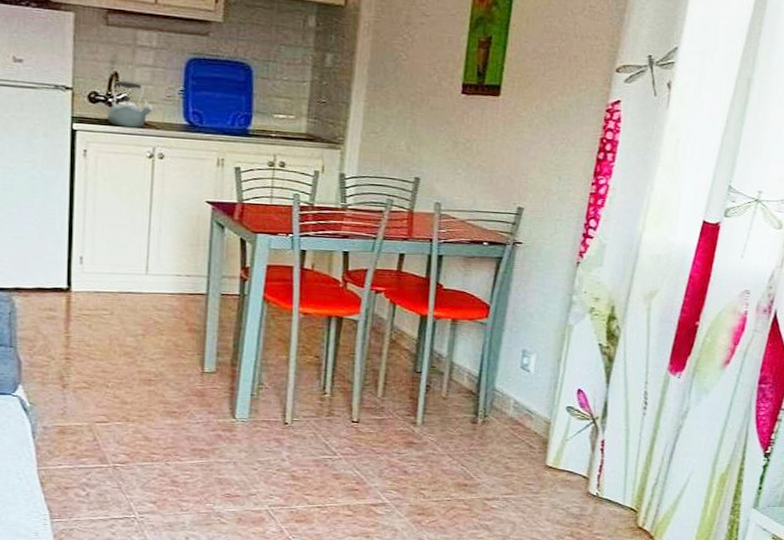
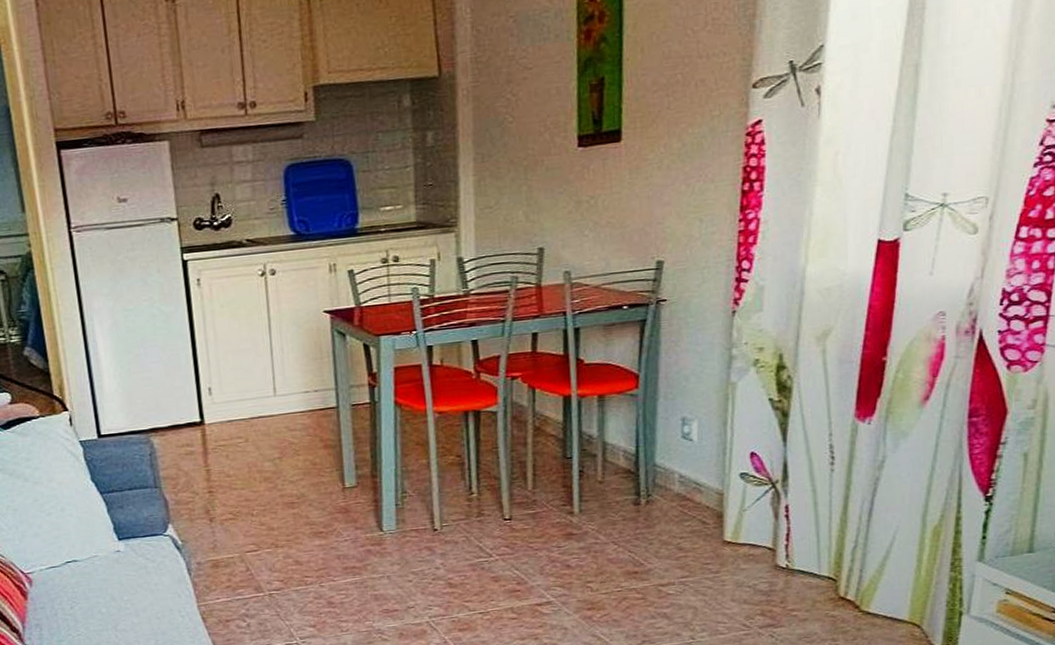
kettle: present [106,81,154,129] -> none [213,201,259,250]

